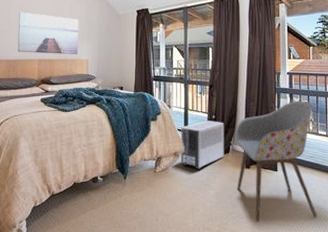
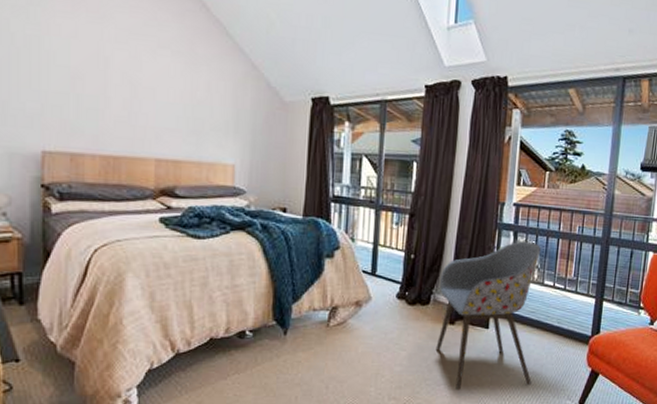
wall art: present [17,12,78,55] -> none [120,81,220,157]
air purifier: present [180,121,225,169] -> none [363,261,426,324]

